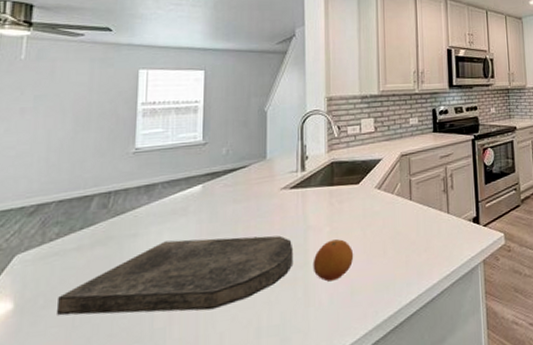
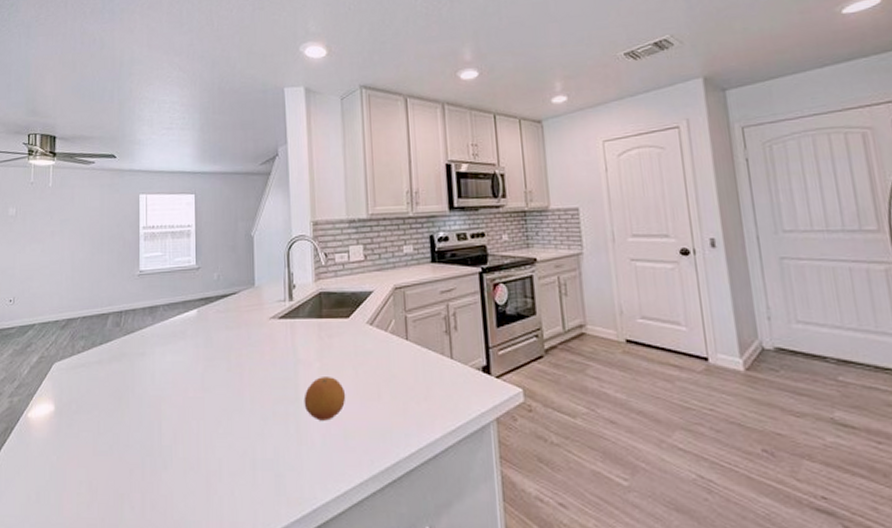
cutting board: present [57,235,294,316] -> none [86,362,285,434]

